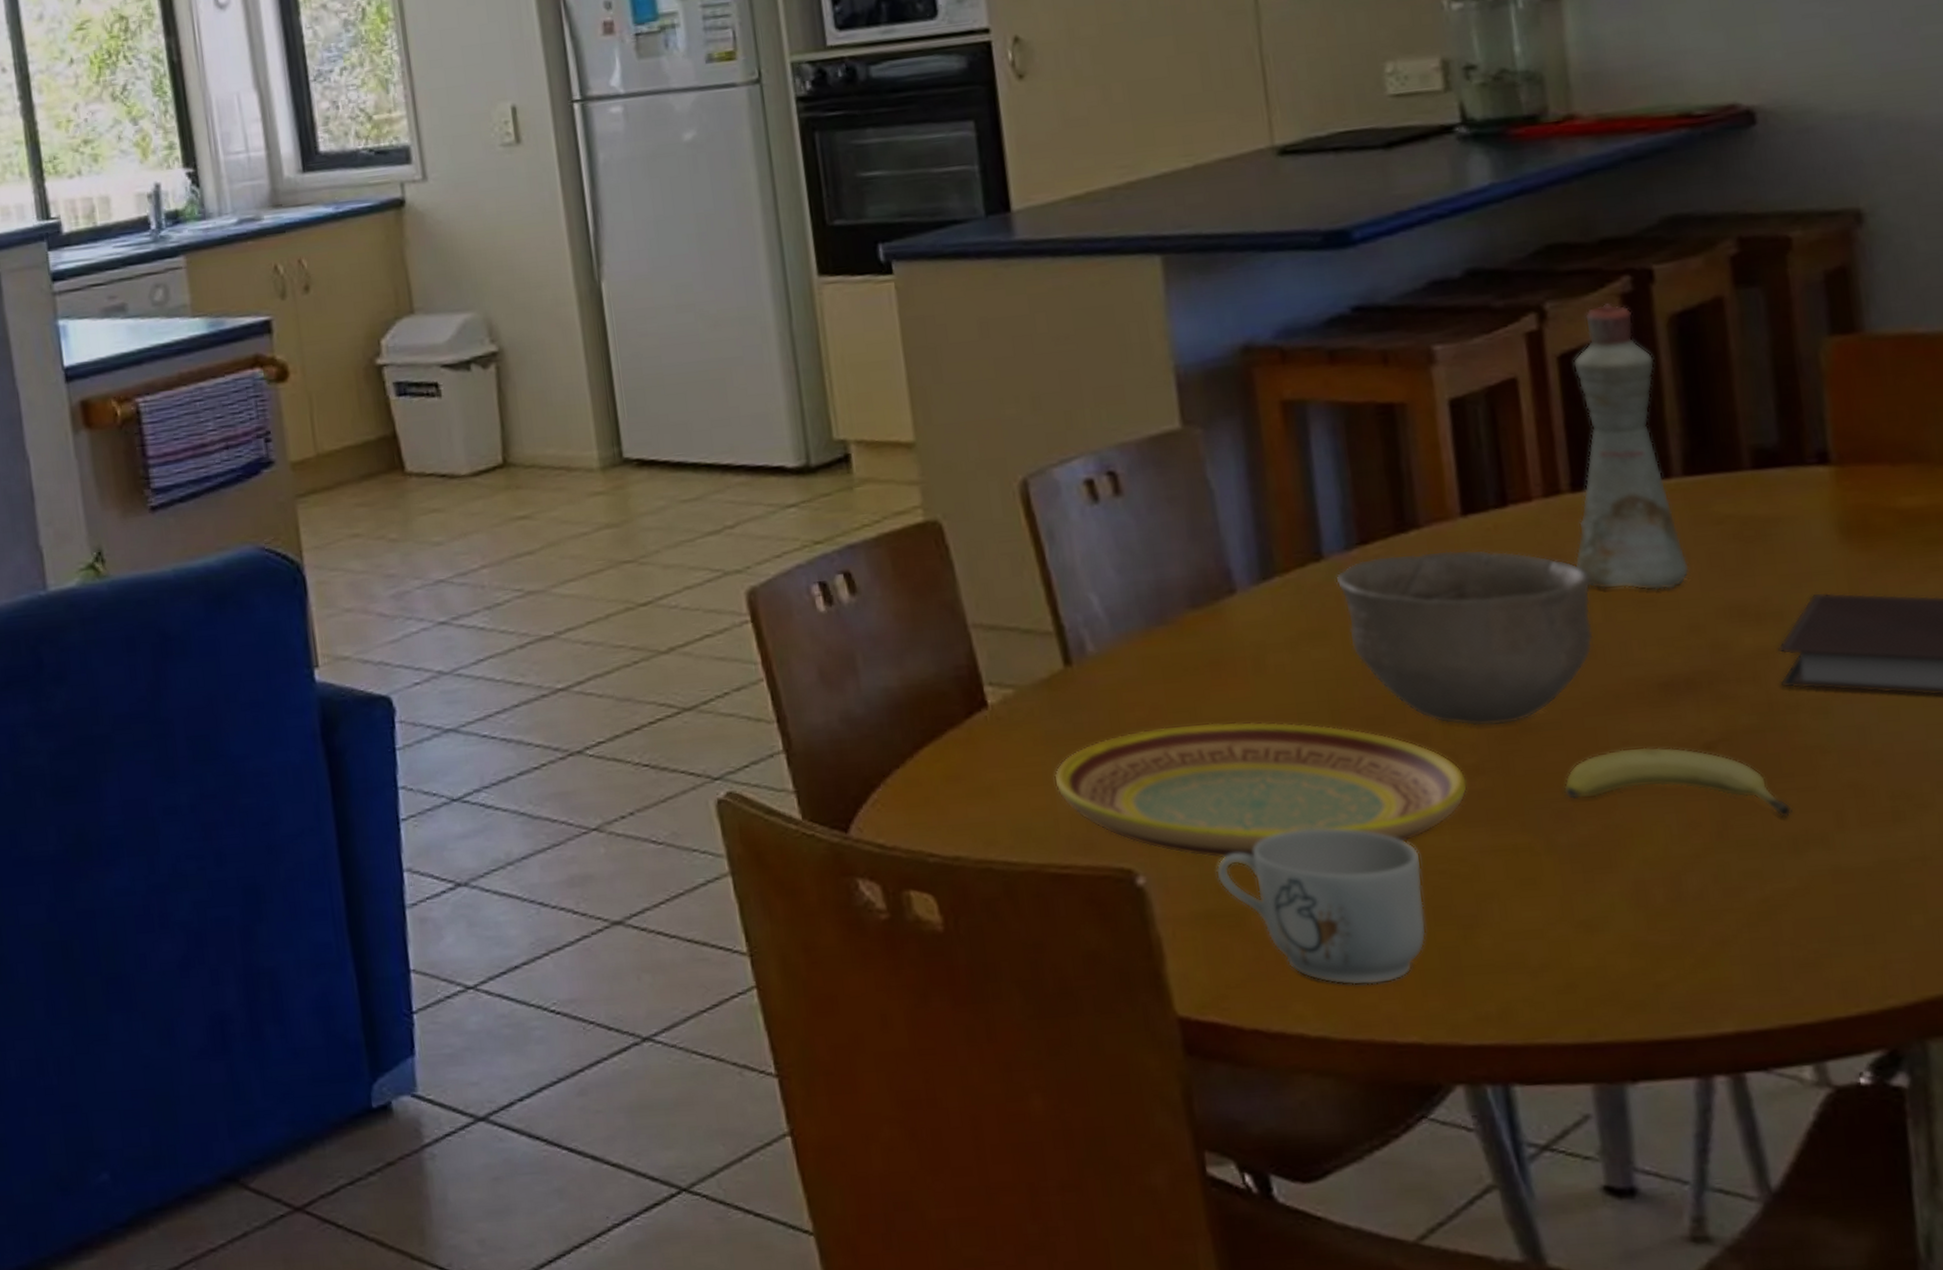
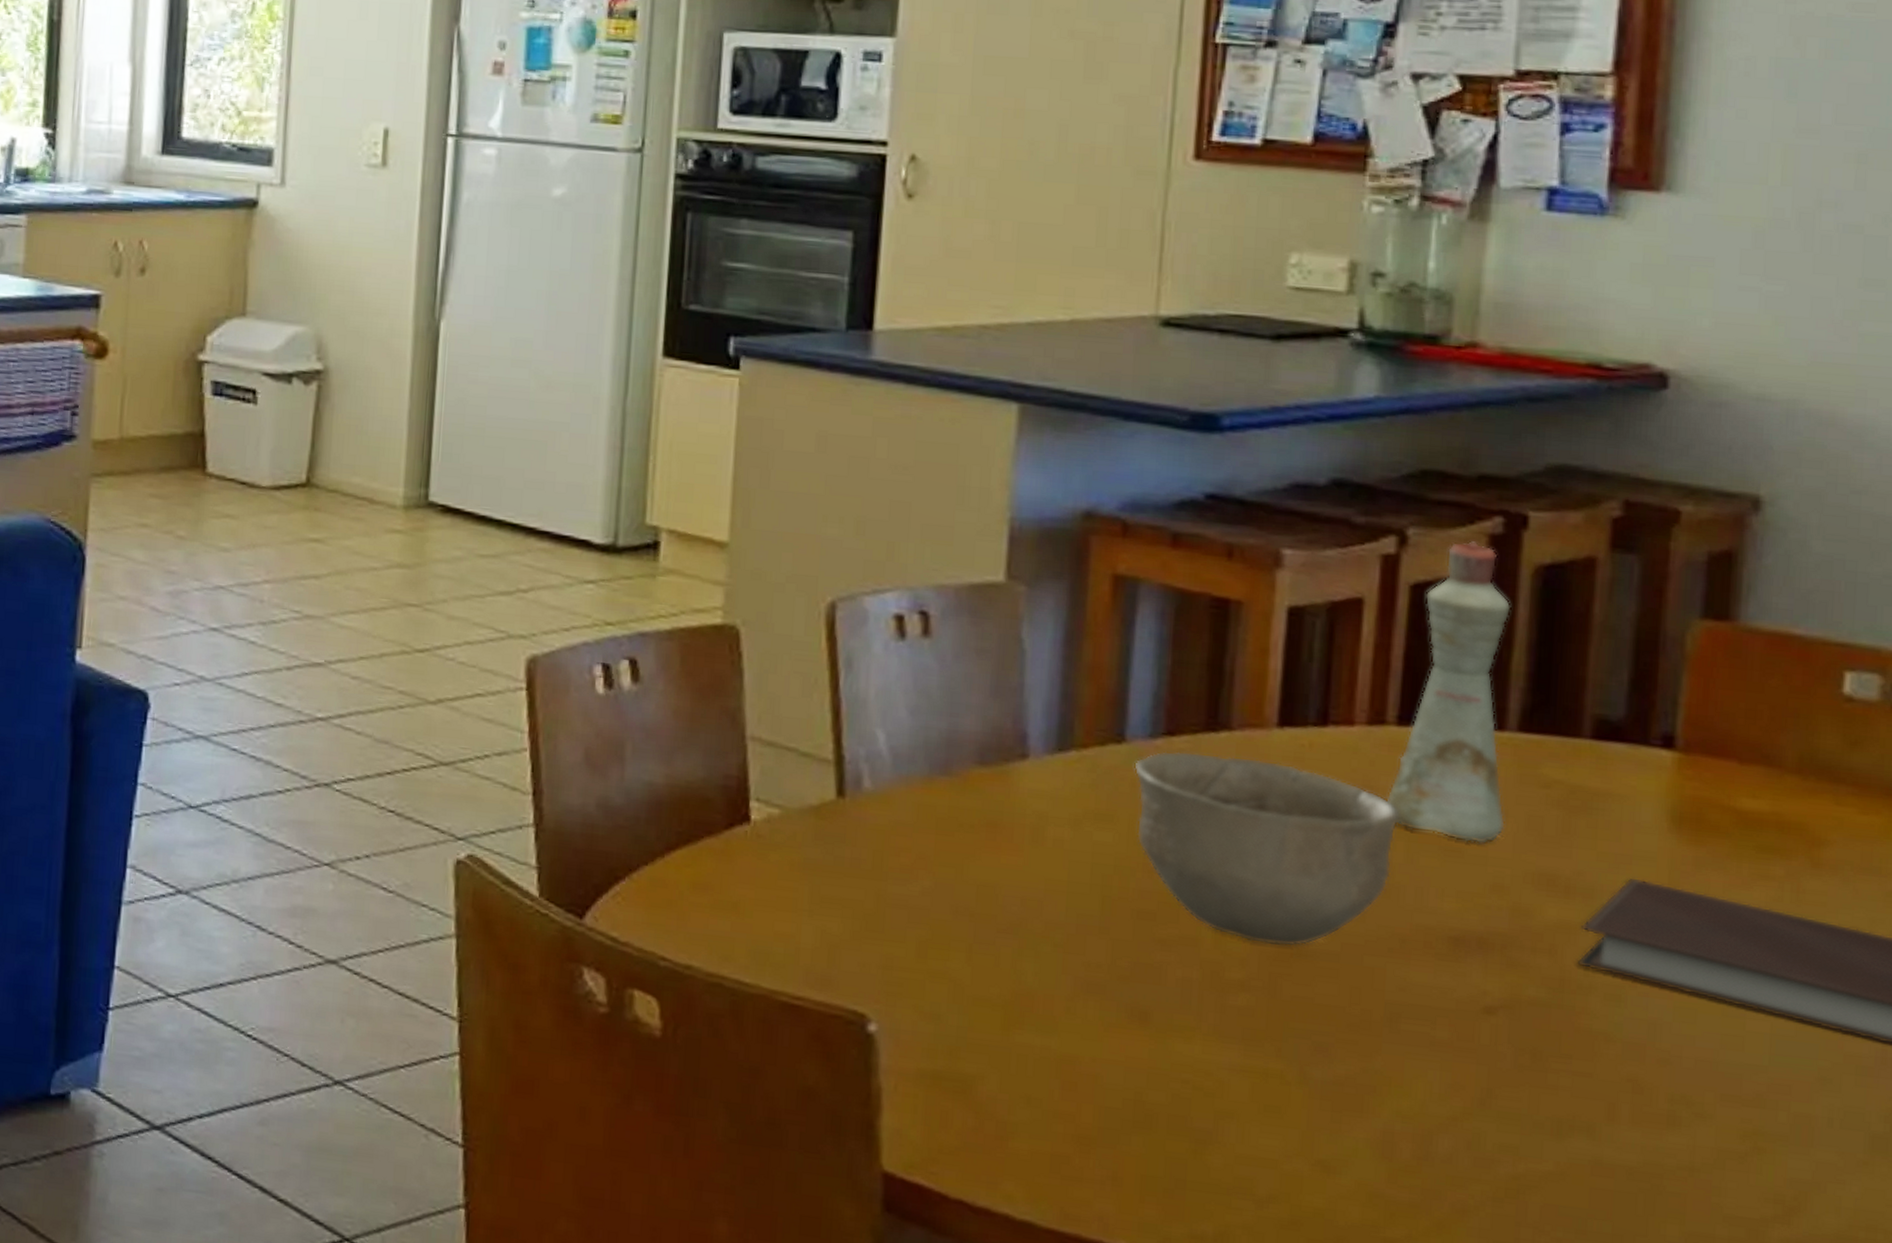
plate: present [1054,721,1468,858] -> none [803,876,1230,1043]
mug: present [1216,828,1427,986] -> none [951,1008,1165,1181]
fruit: present [1563,746,1793,818] -> none [1327,994,1563,1099]

